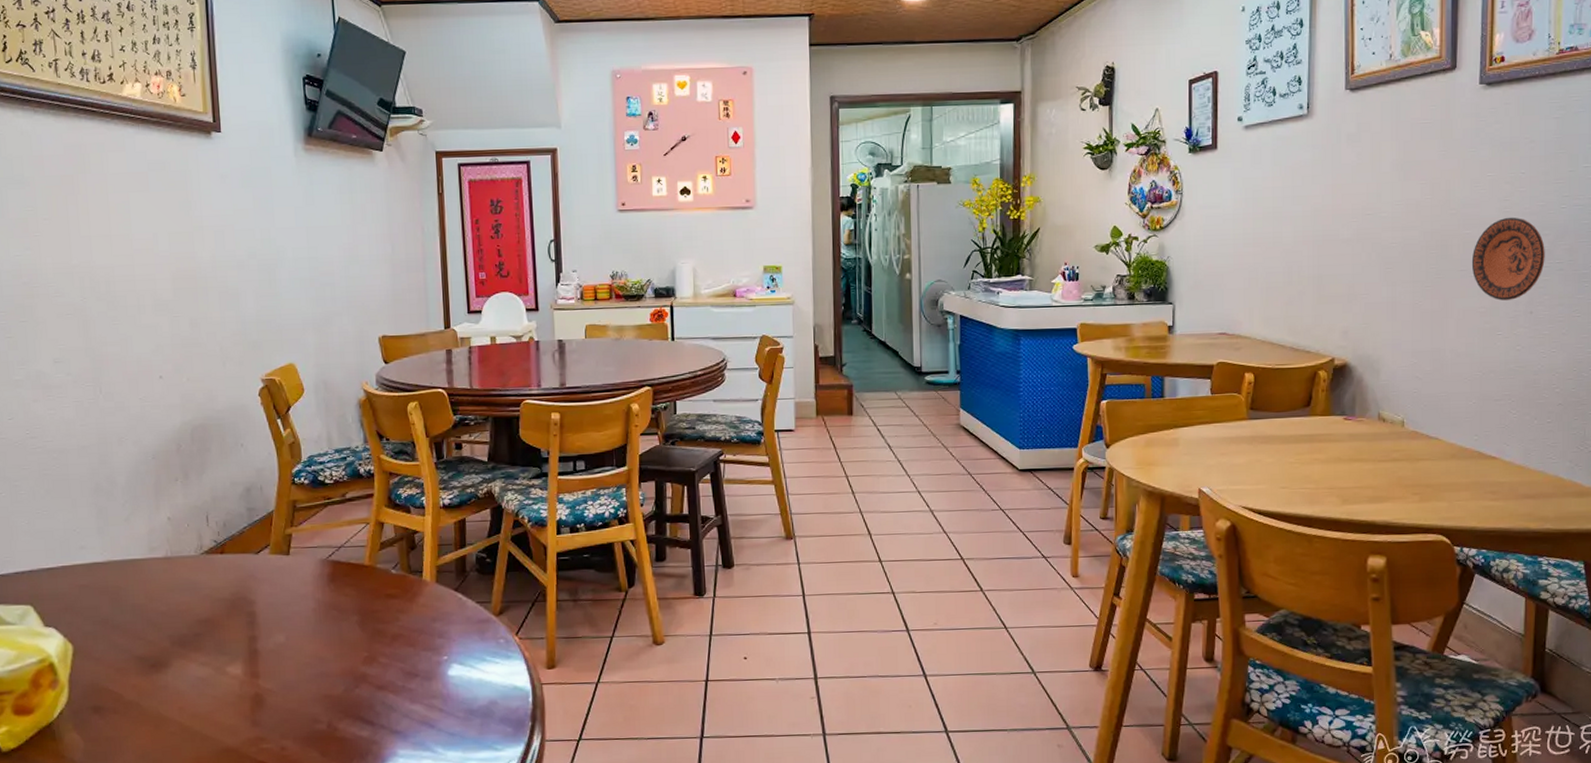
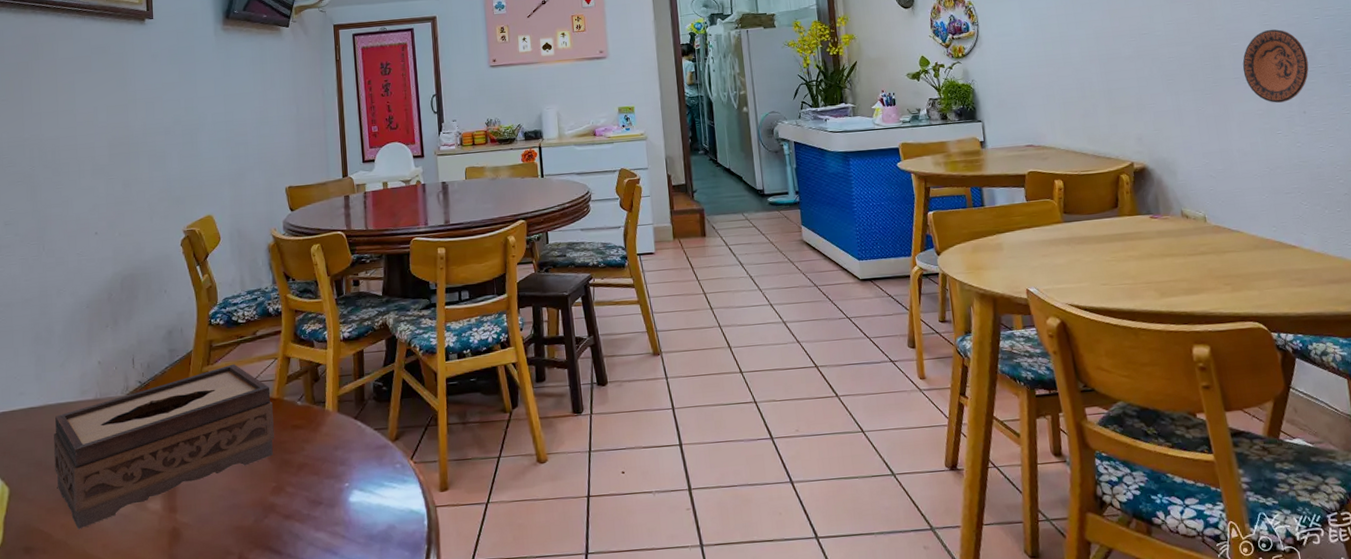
tissue box: none [120,527,366,691] -> present [54,364,274,530]

